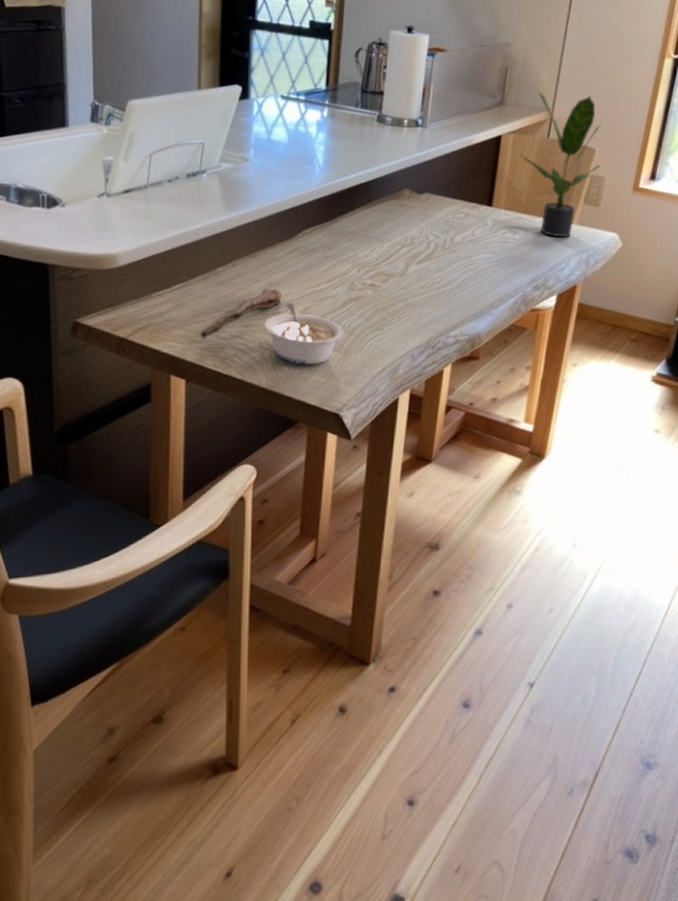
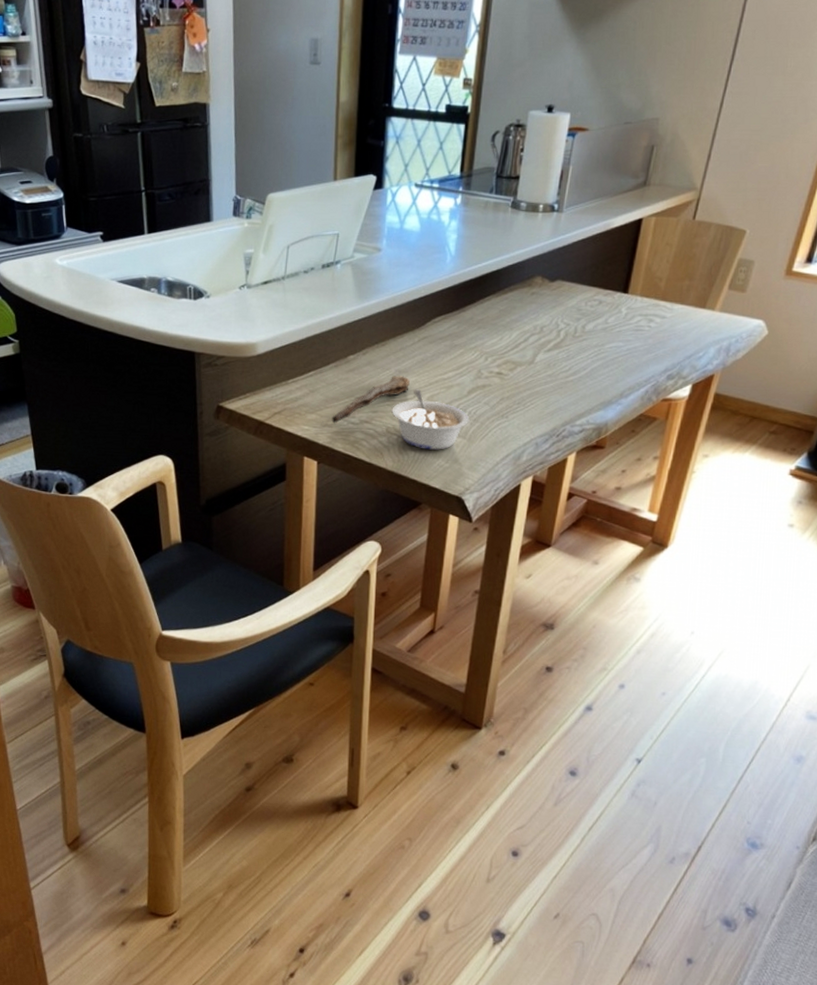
potted plant: present [520,91,602,238] -> none [661,169,755,325]

